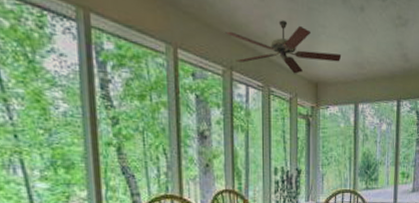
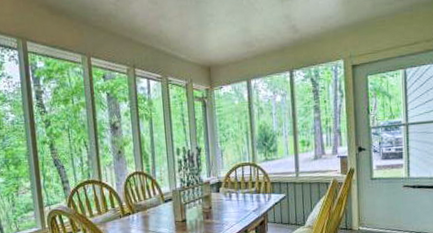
ceiling fan: present [225,20,342,74] -> none [127,17,231,62]

